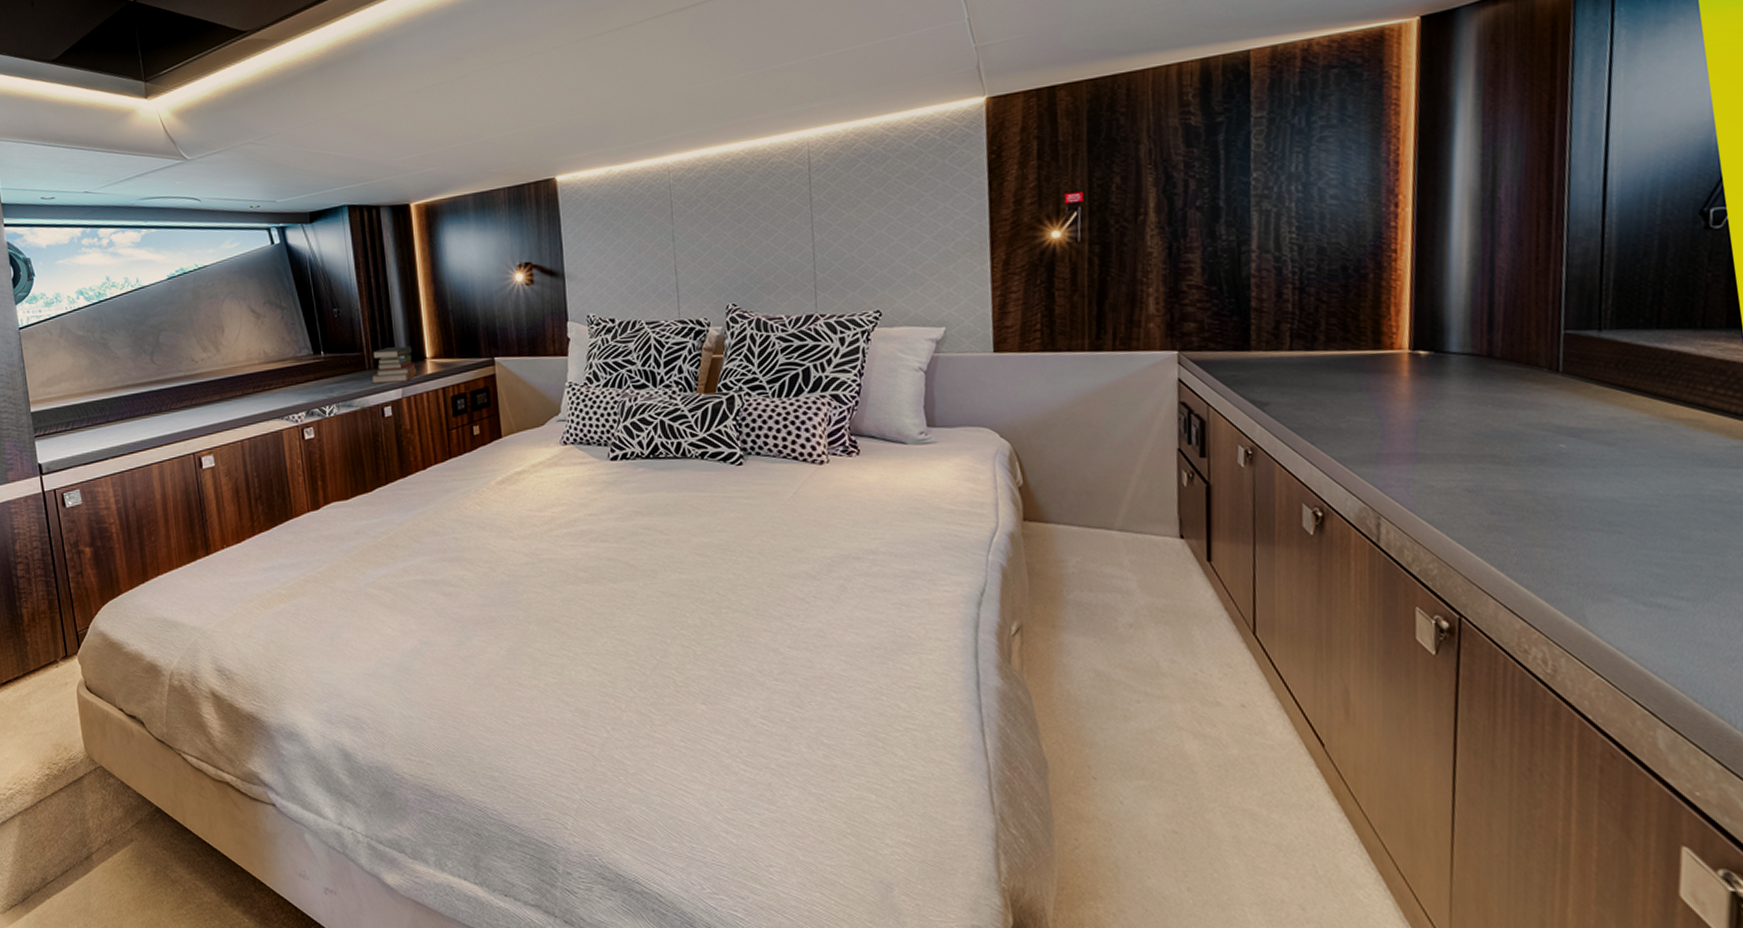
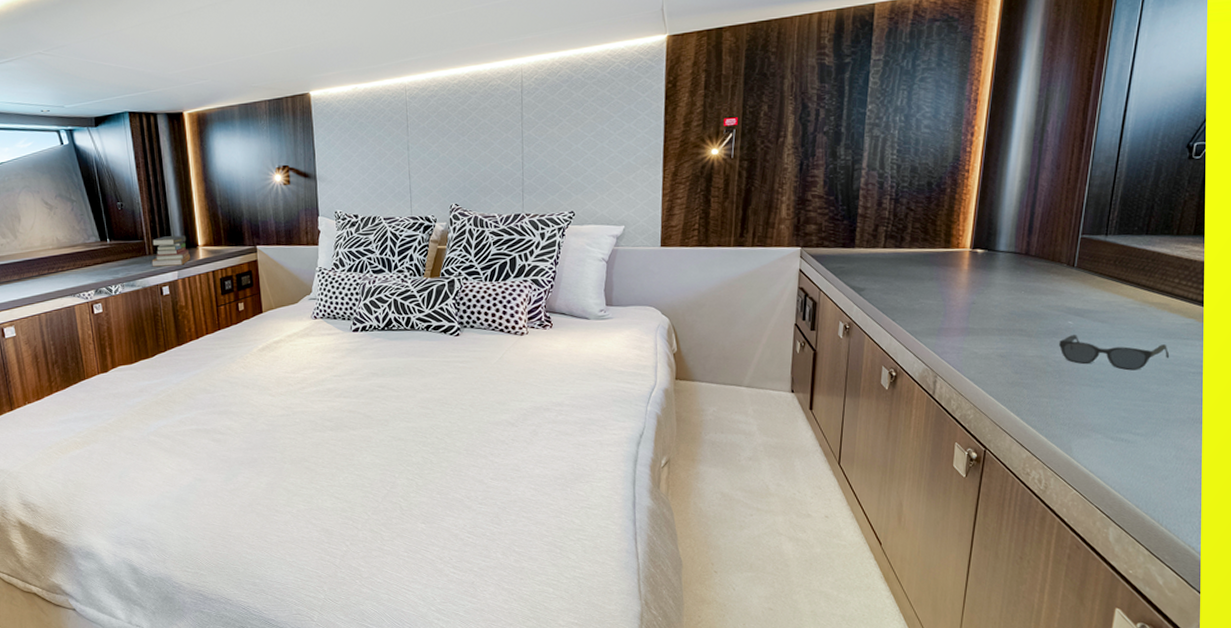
sunglasses: none [1550,462,1715,511] -> present [1059,335,1170,371]

